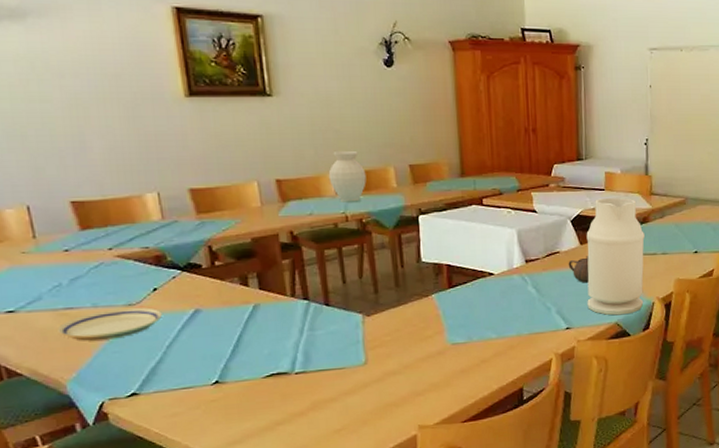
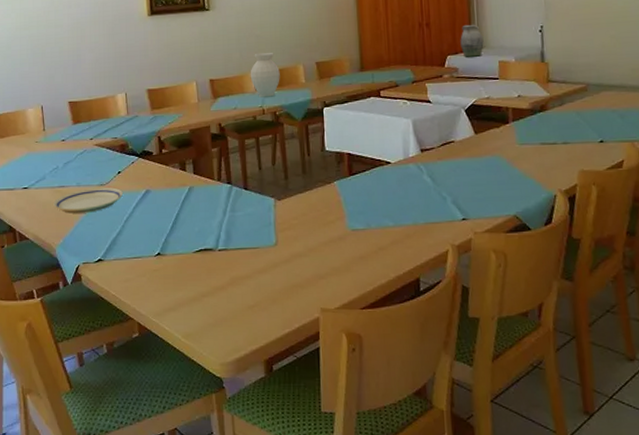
pitcher: none [567,133,591,168] -> present [460,24,484,58]
teapot: present [568,256,590,283] -> none [463,145,485,173]
water jug: present [586,197,645,316] -> none [481,85,545,208]

